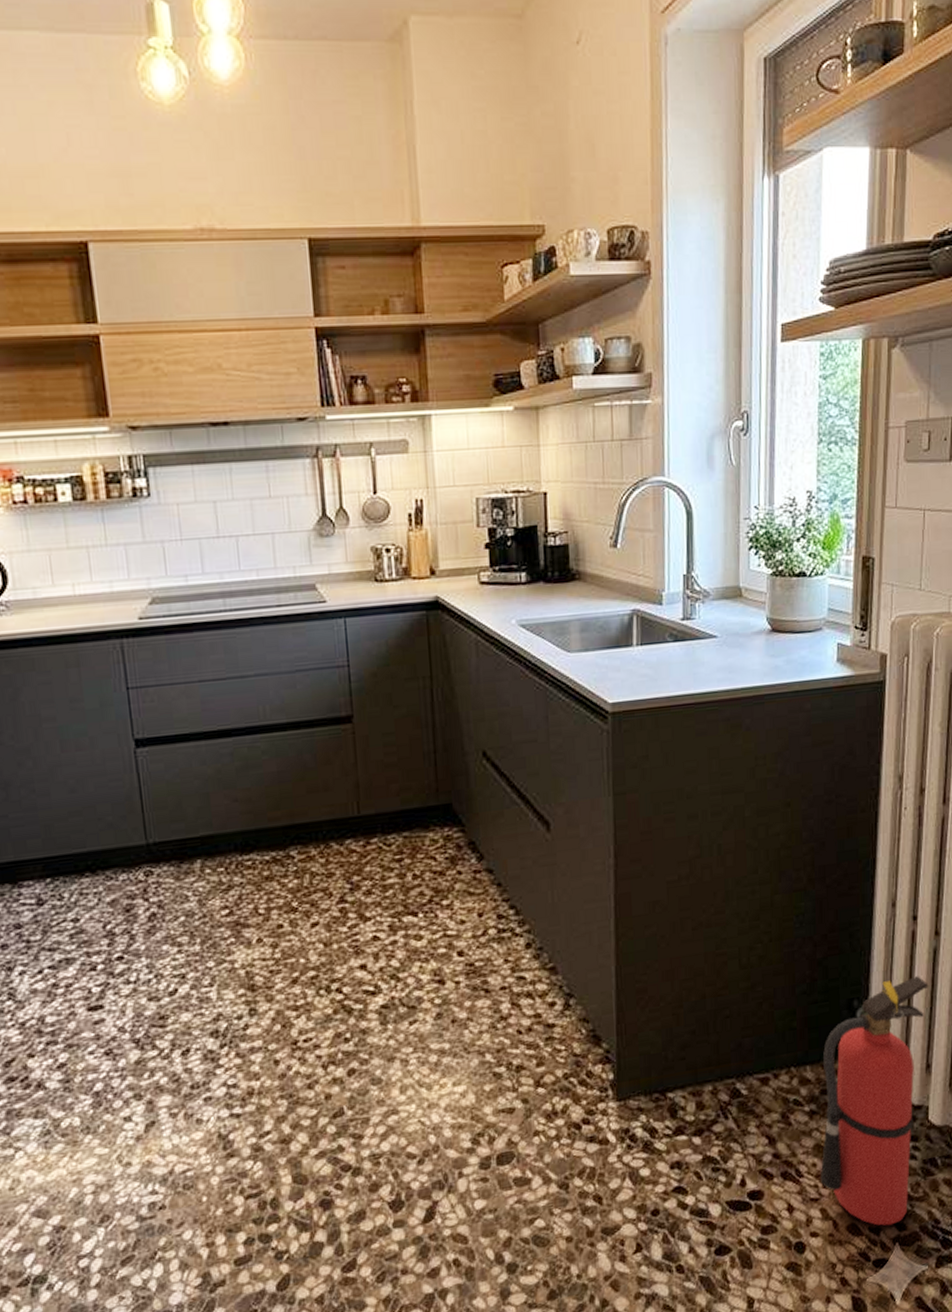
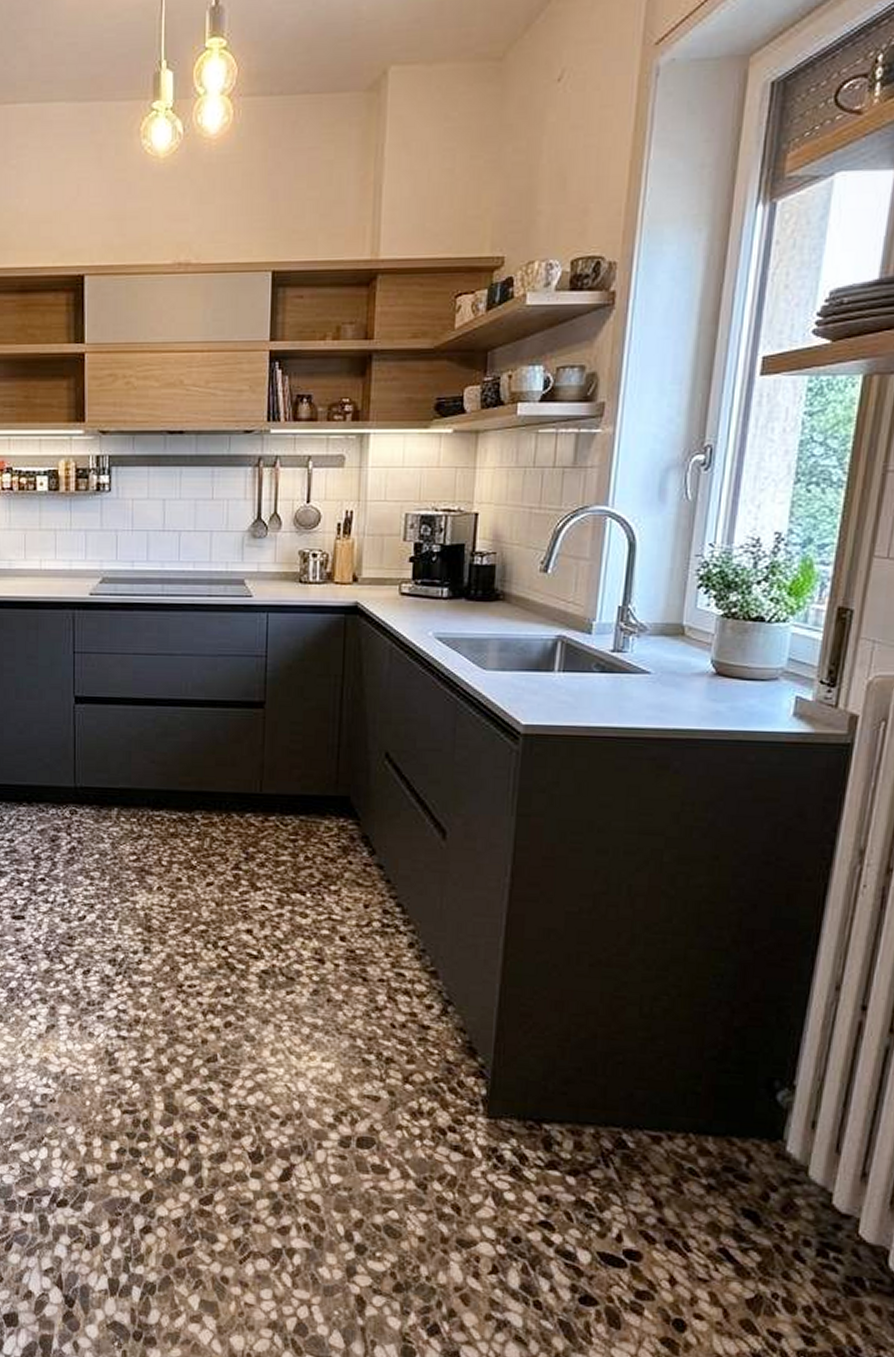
fire extinguisher: present [820,976,929,1226] -> none [711,1069,875,1336]

